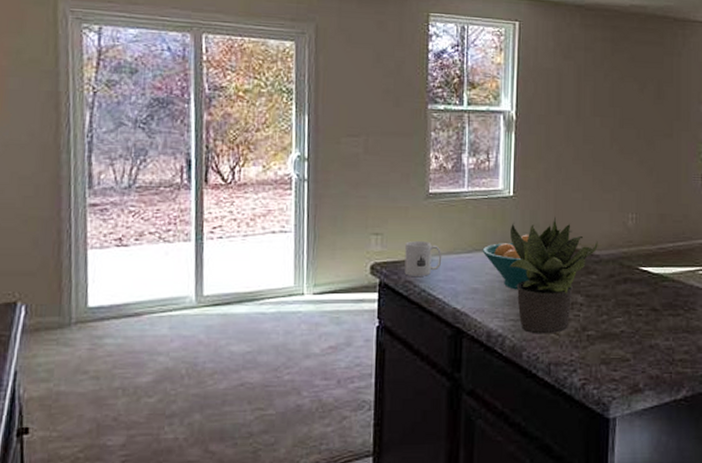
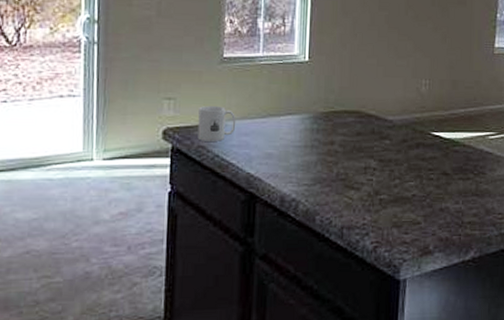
fruit bowl: present [482,234,529,290] -> none [276,99,324,155]
potted plant: present [510,216,598,334] -> none [304,81,392,199]

